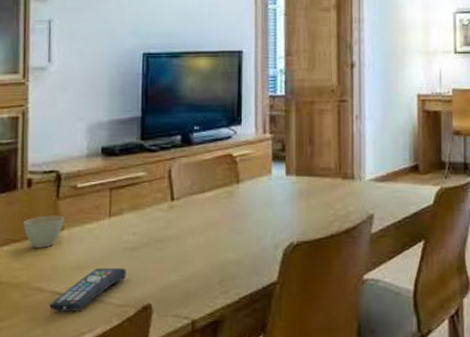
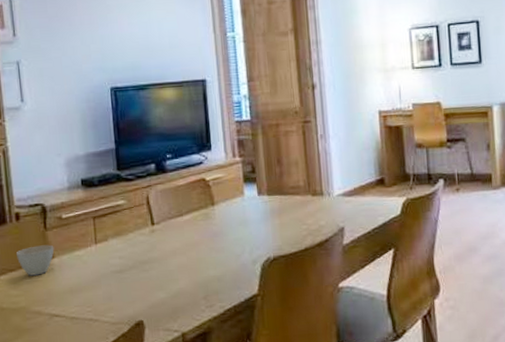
remote control: present [49,267,126,312] -> none [49,289,117,332]

